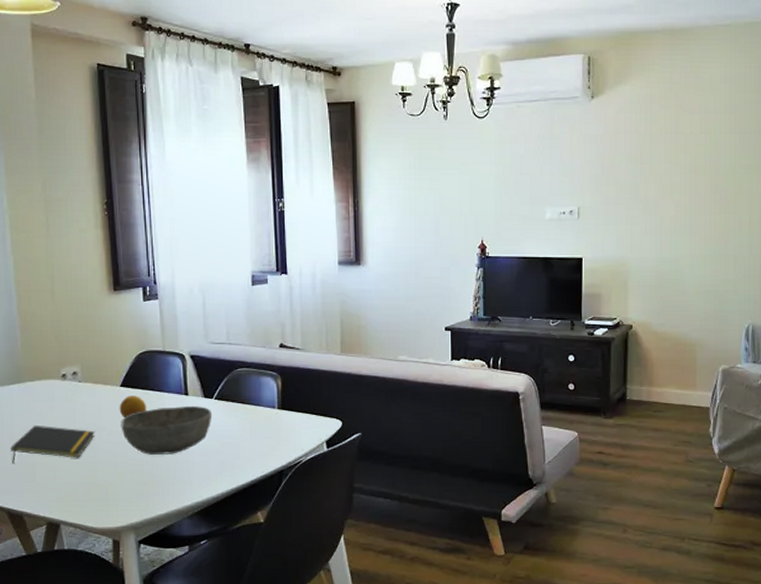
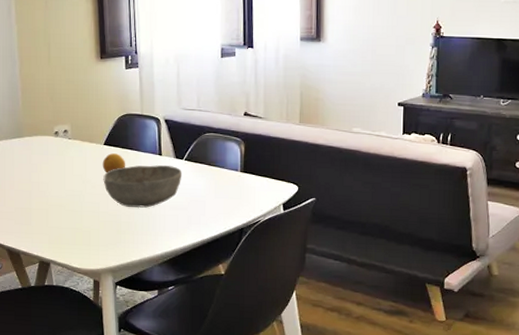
notepad: present [10,425,95,464] -> none [11,175,81,208]

